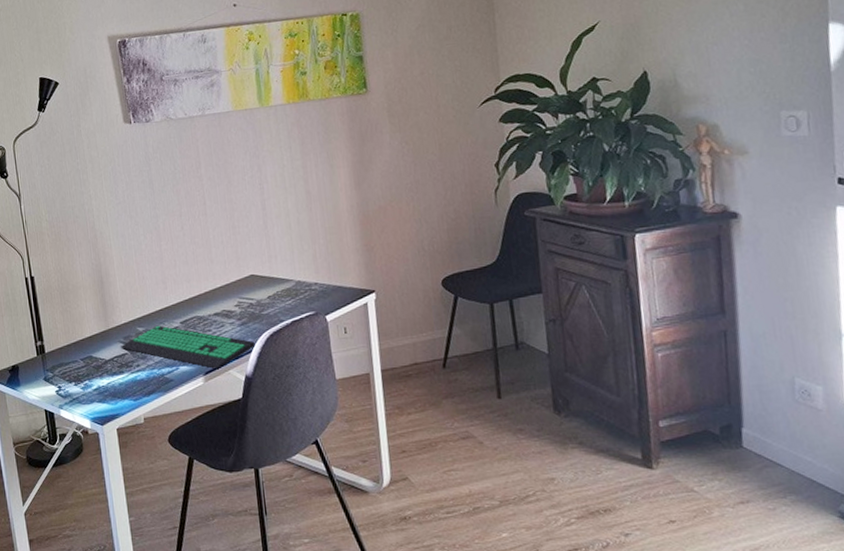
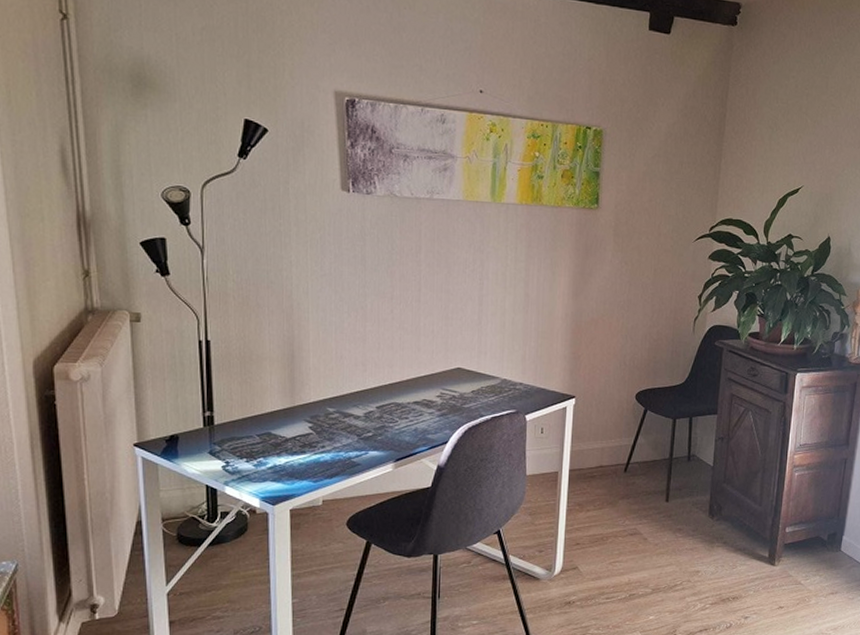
computer keyboard: present [120,325,256,369] -> none [305,407,452,456]

